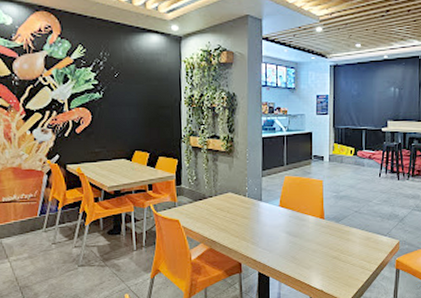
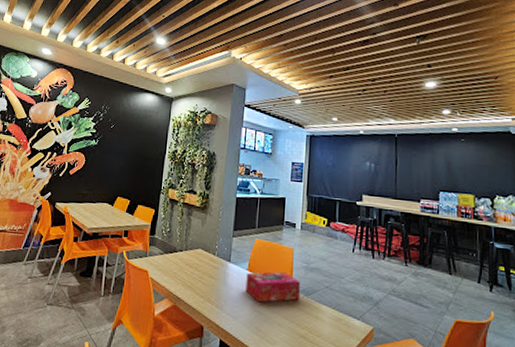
tissue box: none [279,203,331,234] -> present [245,271,300,303]

